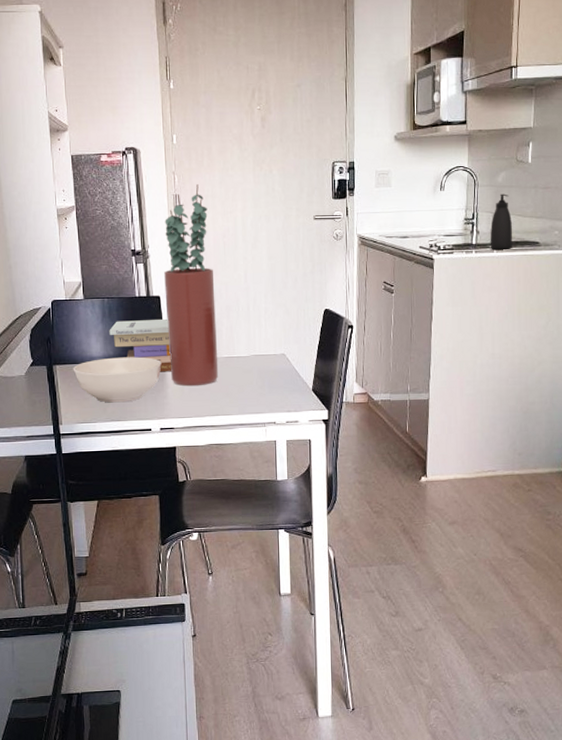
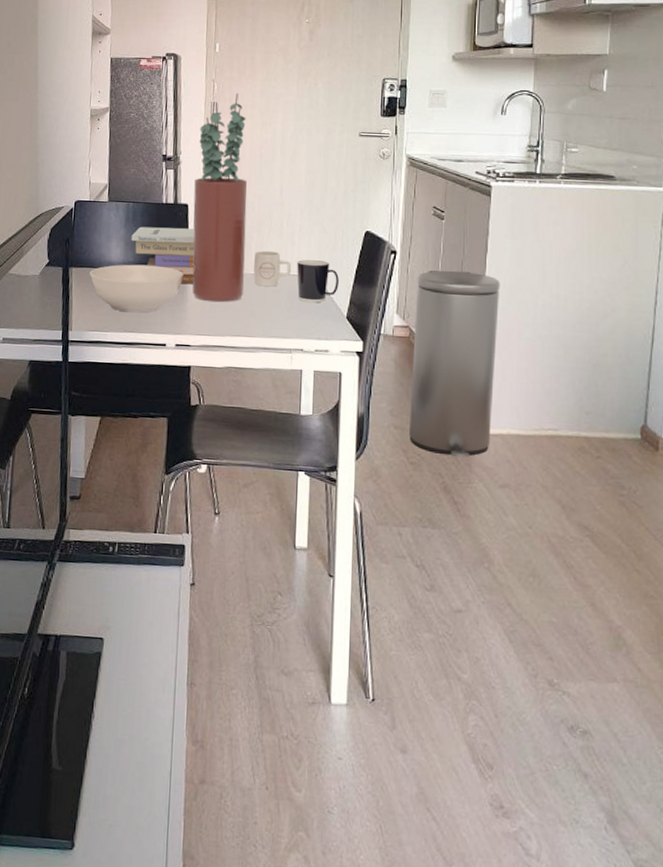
mug: none [226,334,260,368] -> present [254,250,291,287]
mug: none [265,340,303,380] -> present [297,260,339,303]
pedal bin: none [371,339,445,503] -> present [409,270,500,458]
soap dispenser: present [490,193,513,249] -> none [556,122,584,181]

